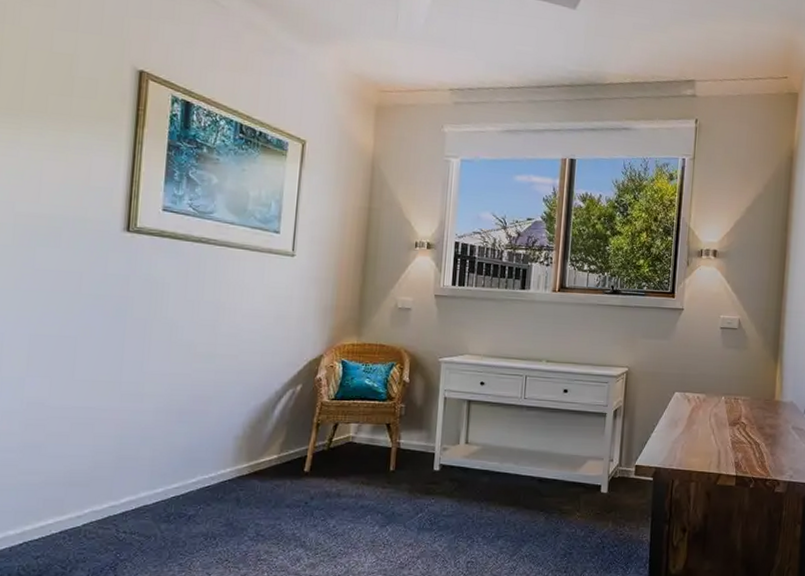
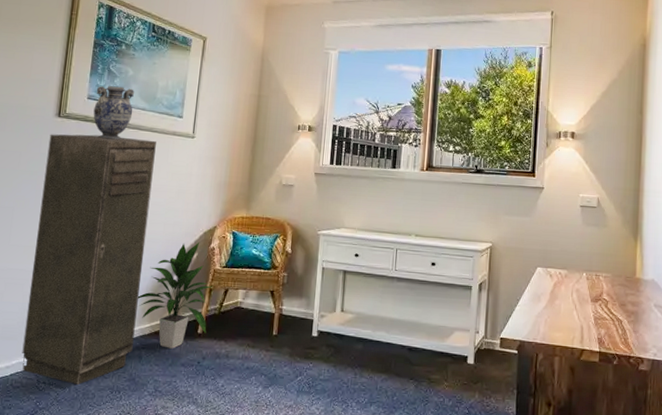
storage cabinet: none [96,251,249,532] -> present [22,134,156,385]
decorative vase: none [170,195,220,259] -> present [93,86,134,140]
indoor plant: none [233,372,321,489] -> present [138,241,213,349]

